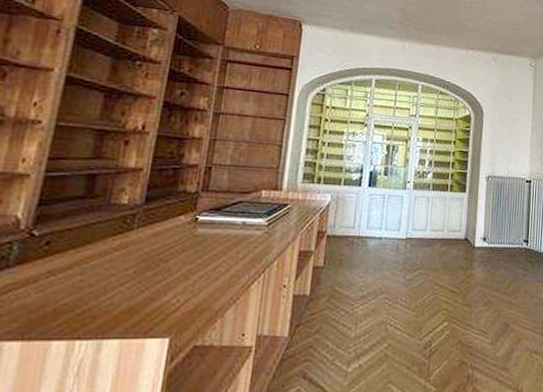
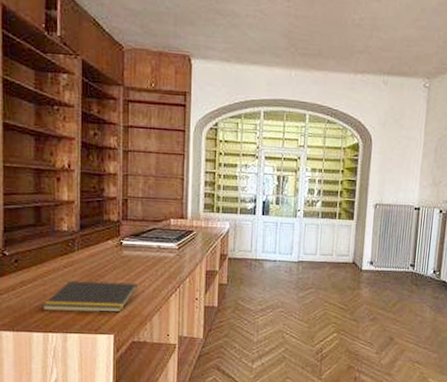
notepad: none [73,267,211,309] -> present [43,280,137,313]

